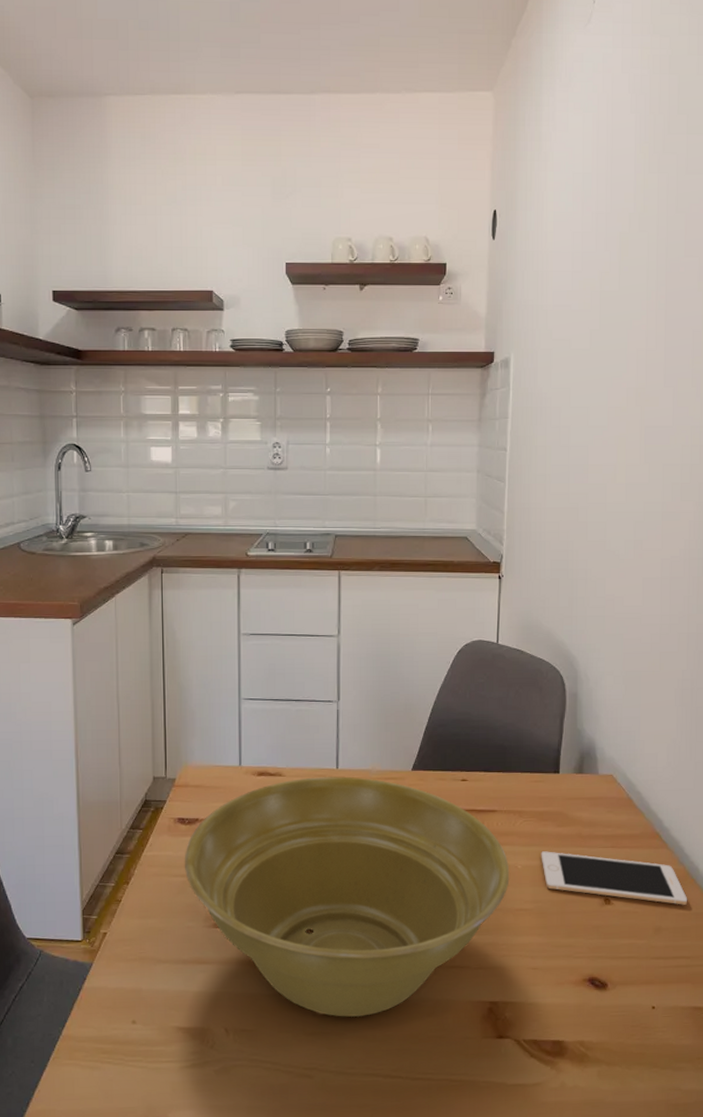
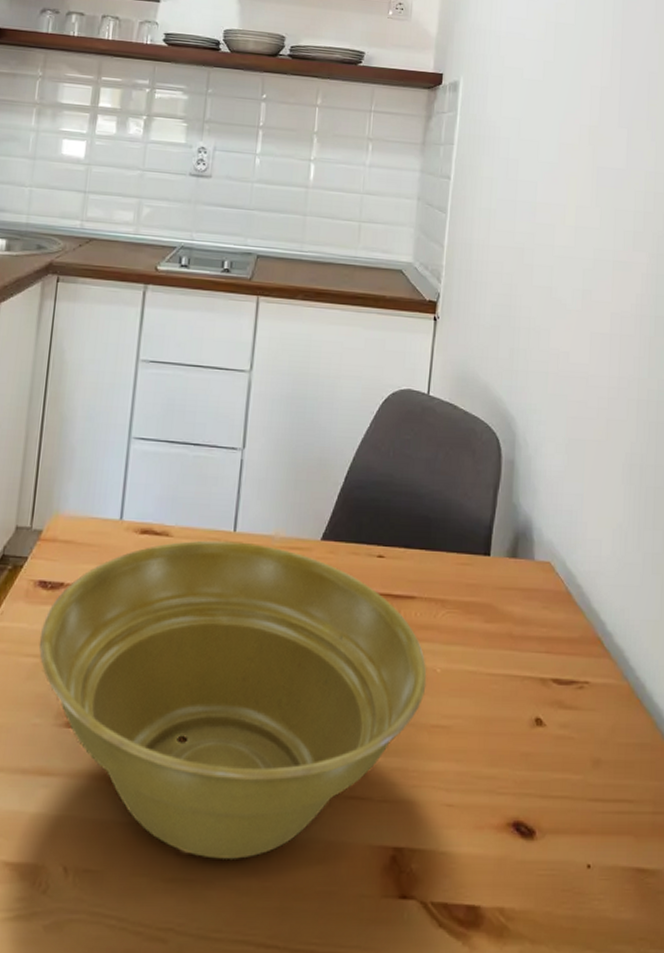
cell phone: present [541,851,688,905] -> none [464,652,632,732]

